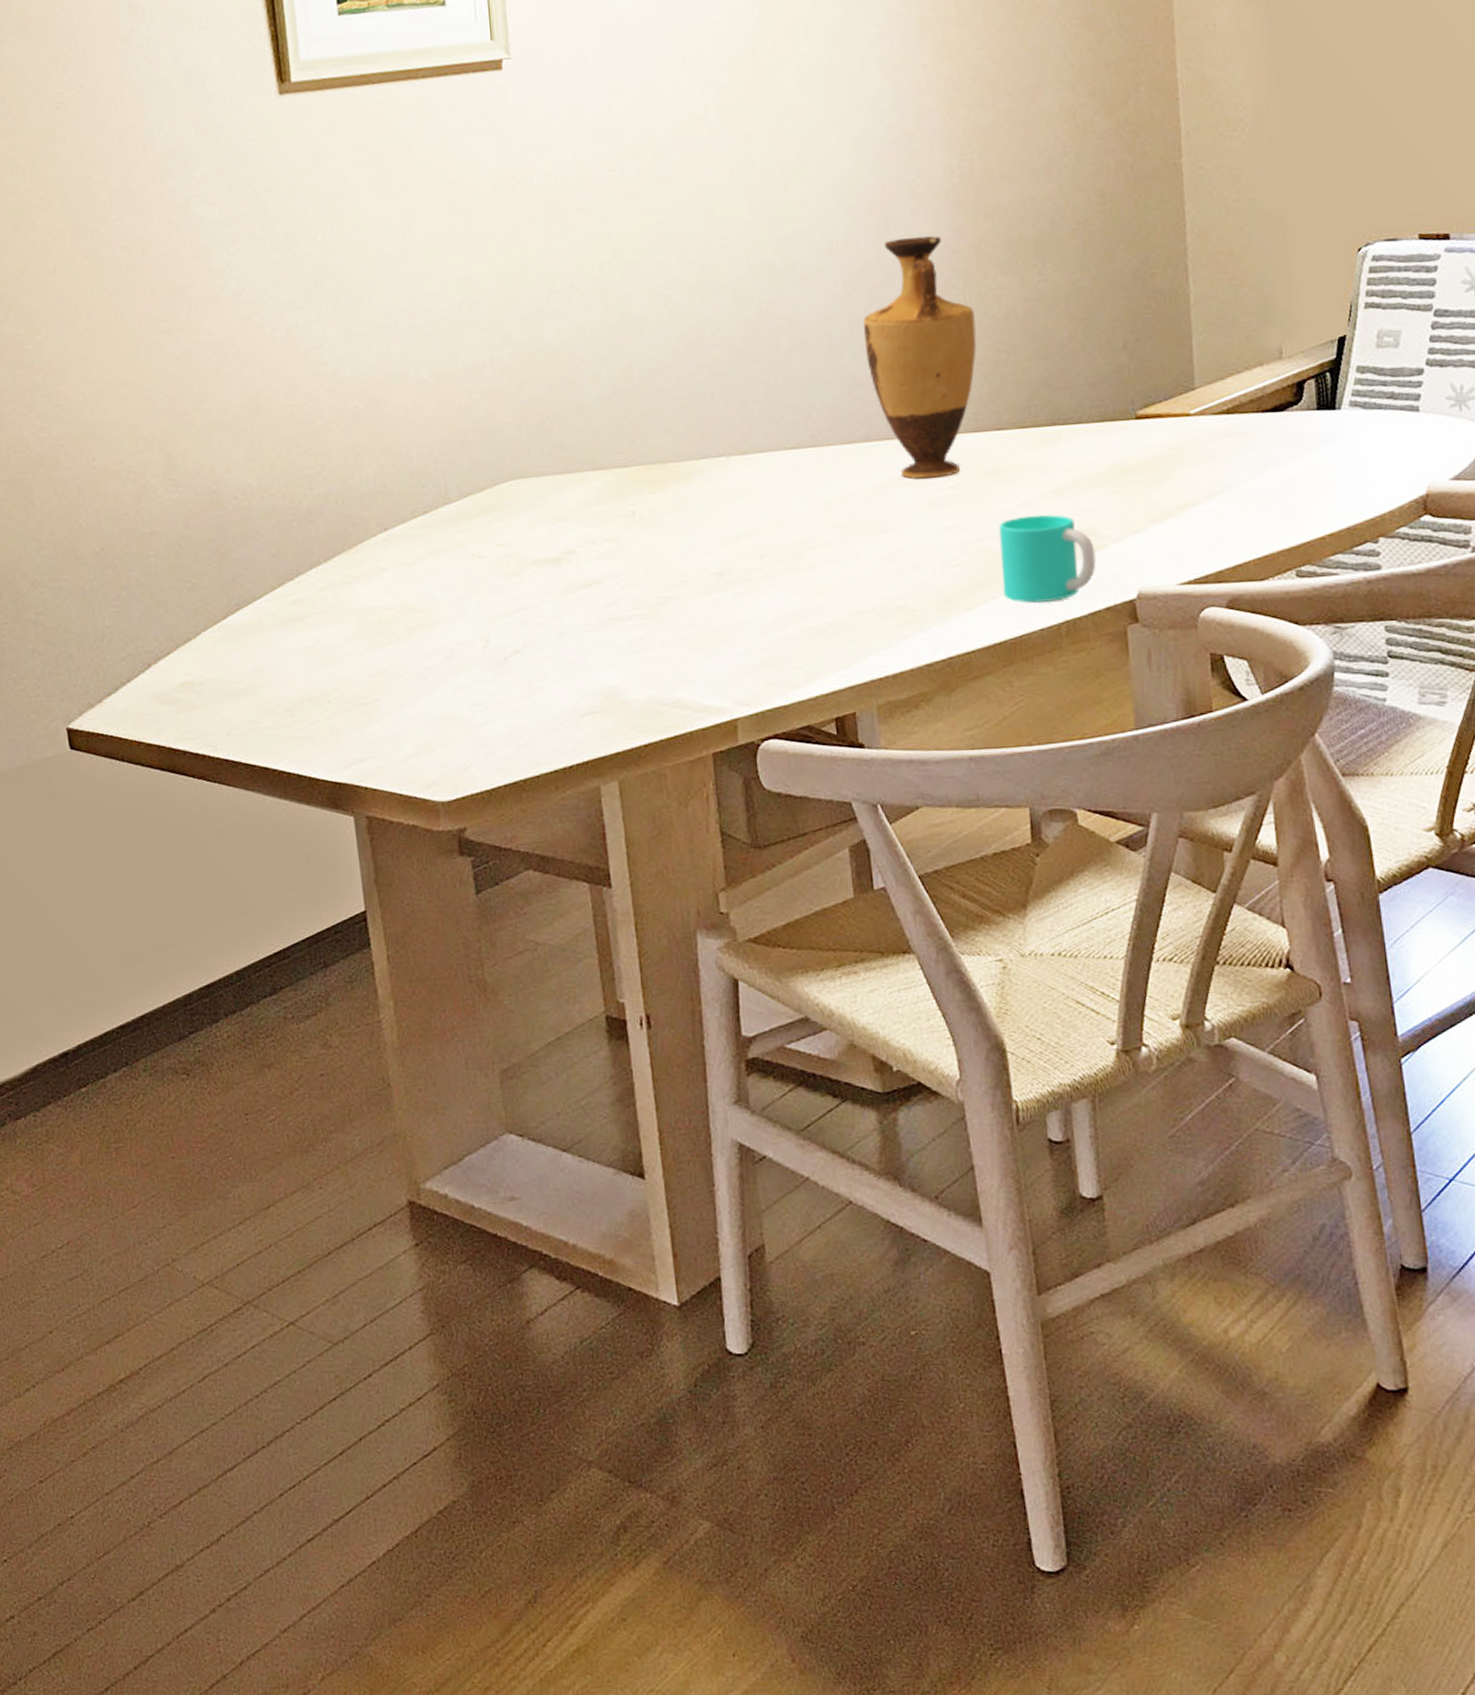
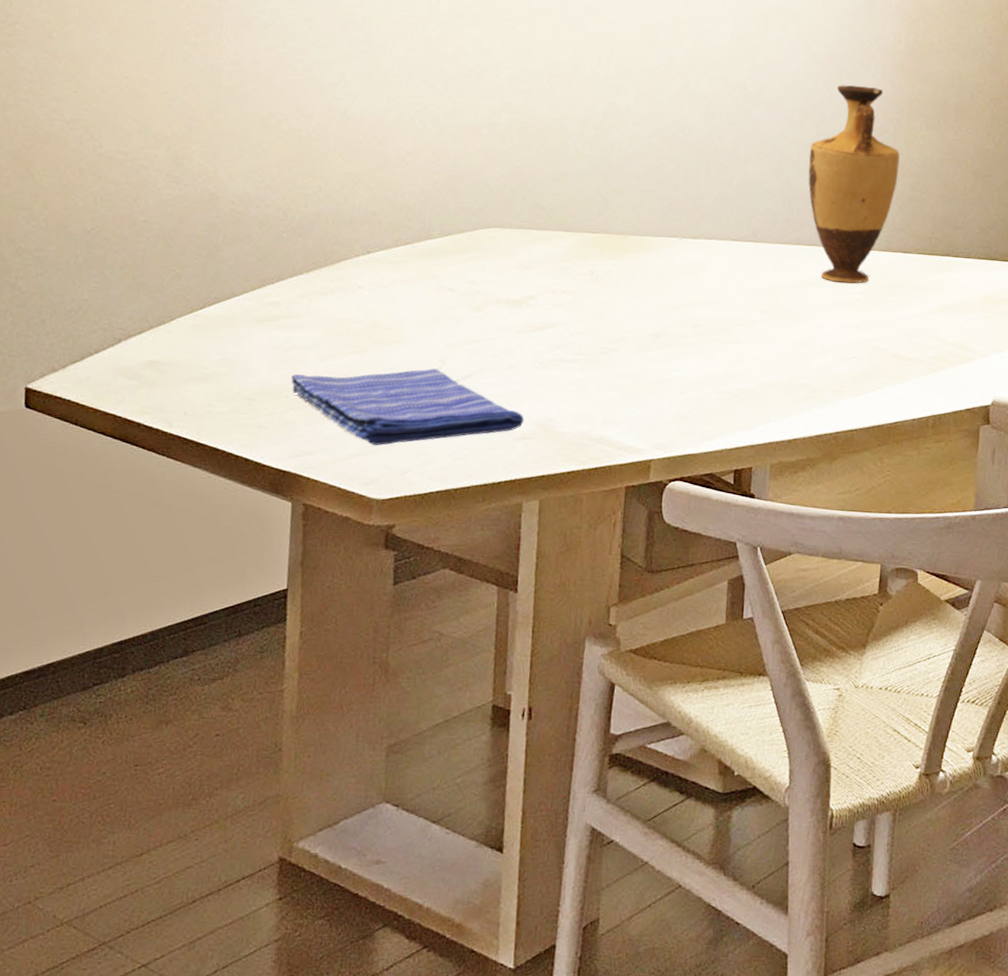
dish towel: none [329,648,586,744] -> present [291,368,524,446]
cup: present [998,514,1096,603] -> none [887,325,965,399]

